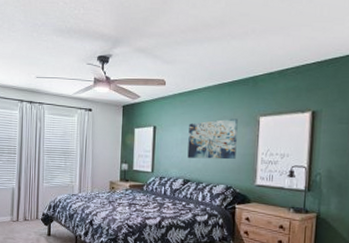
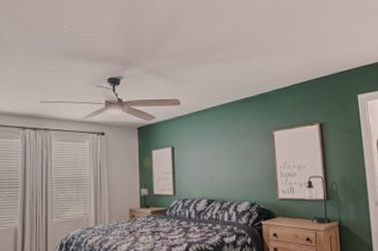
wall art: present [187,118,238,160] -> none [207,134,256,177]

